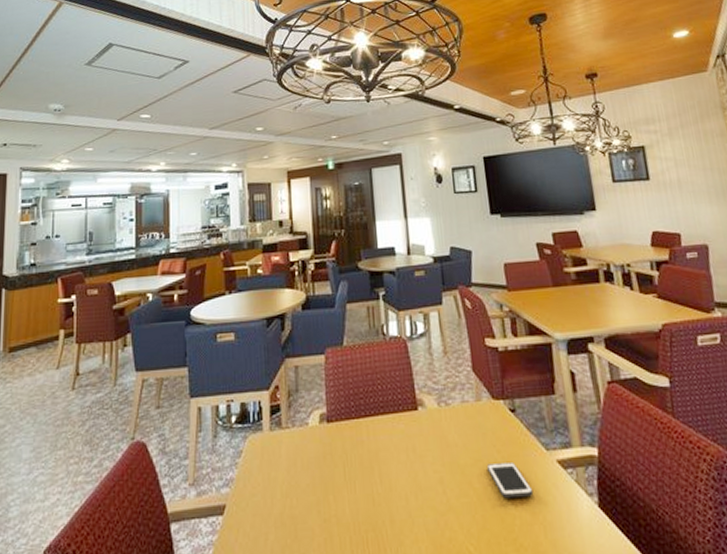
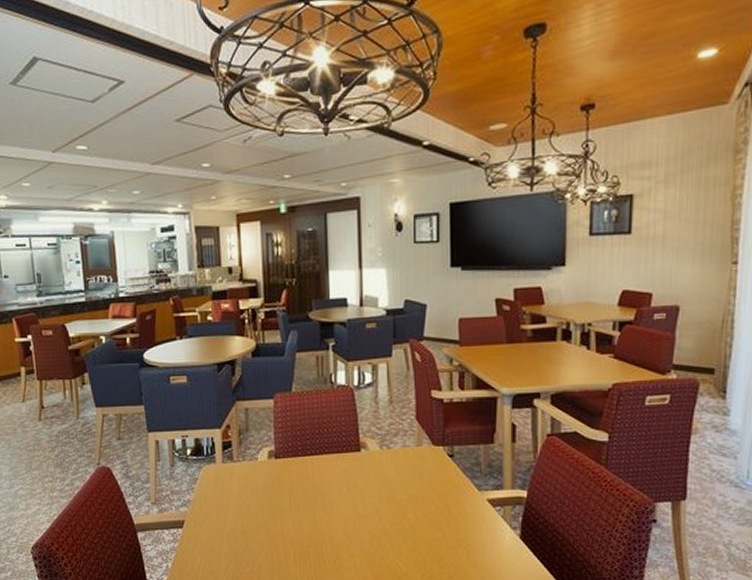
cell phone: present [486,461,534,499] -> none [420,498,462,528]

